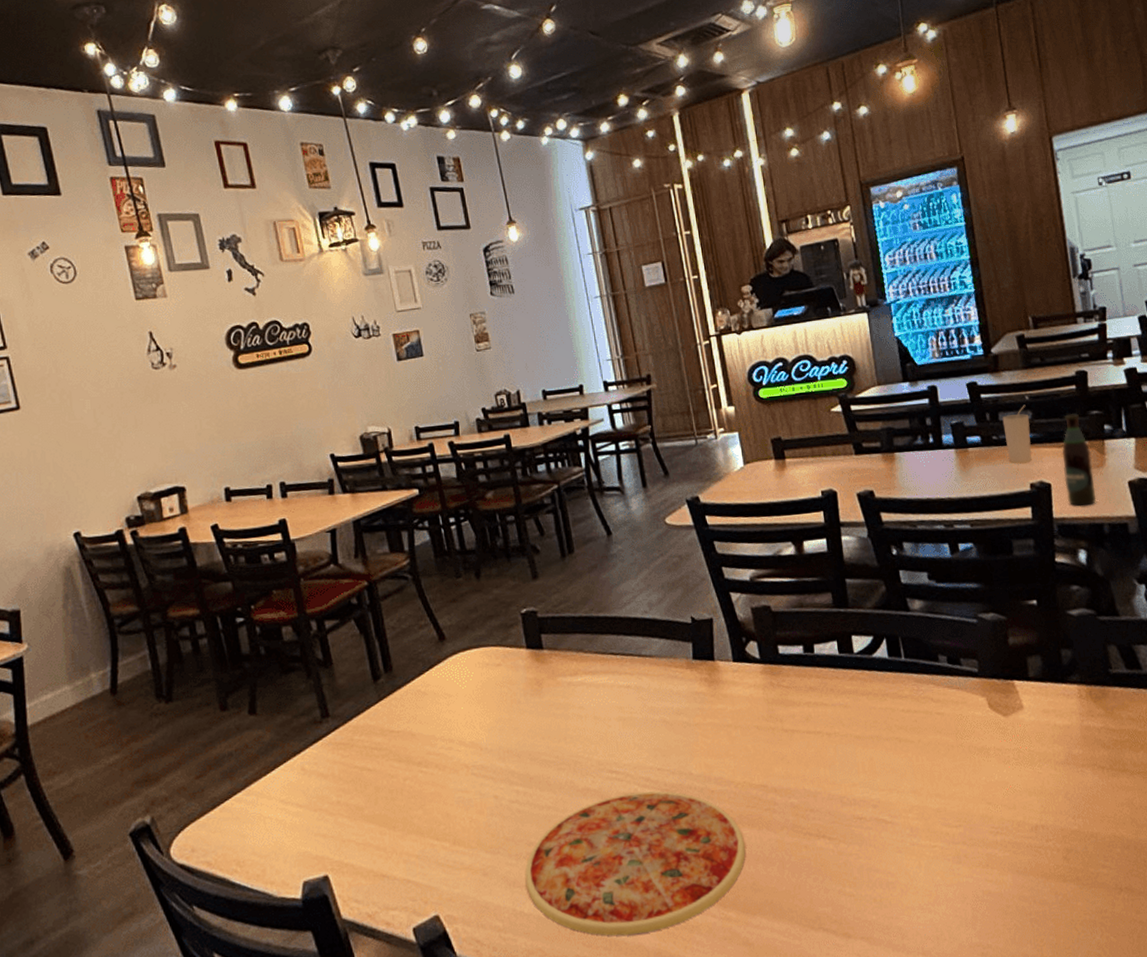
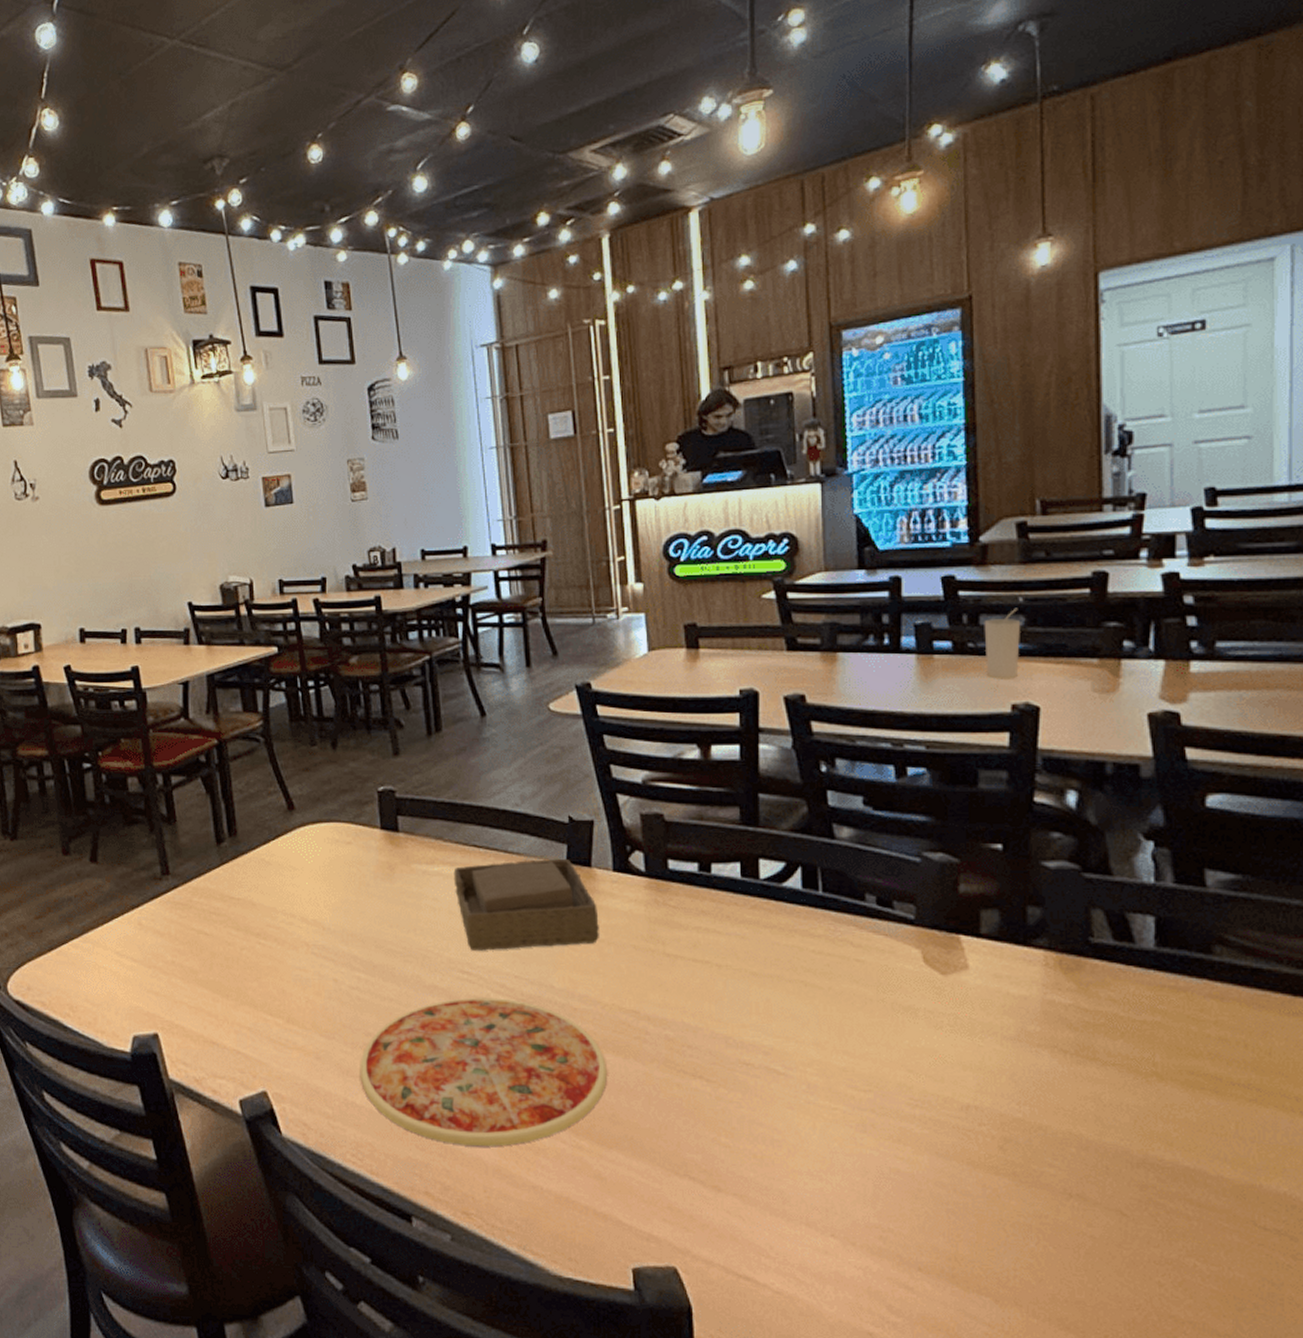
napkin holder: none [595,655,727,751] -> present [453,858,599,951]
bottle: present [1061,413,1097,507] -> none [1059,624,1101,738]

